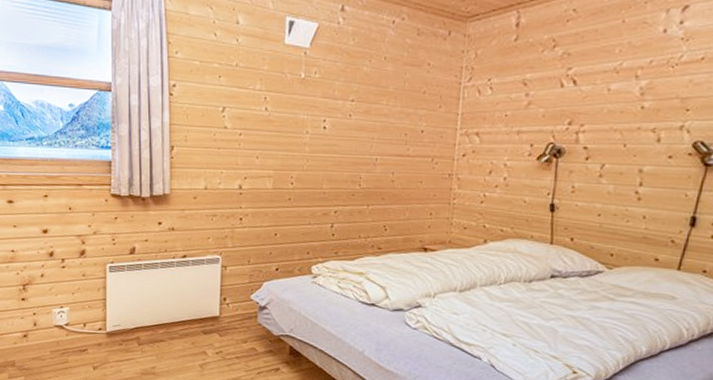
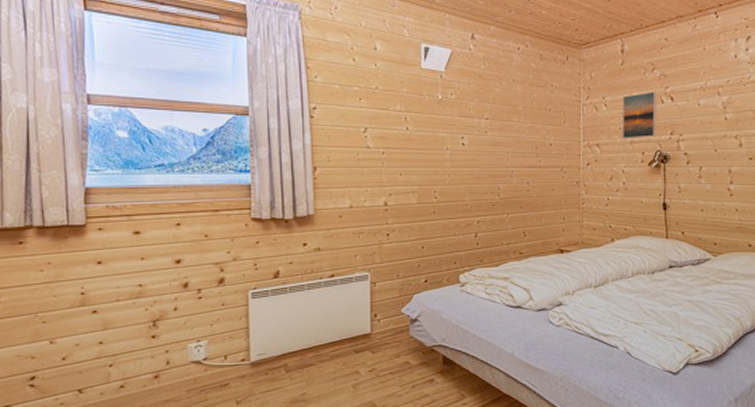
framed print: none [508,73,556,128] -> present [622,91,657,138]

